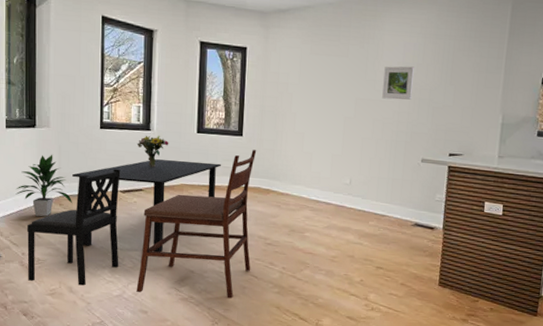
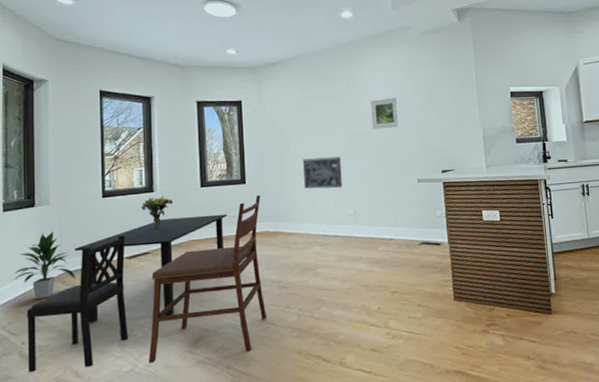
wall art: none [302,119,344,156] -> present [303,156,342,189]

